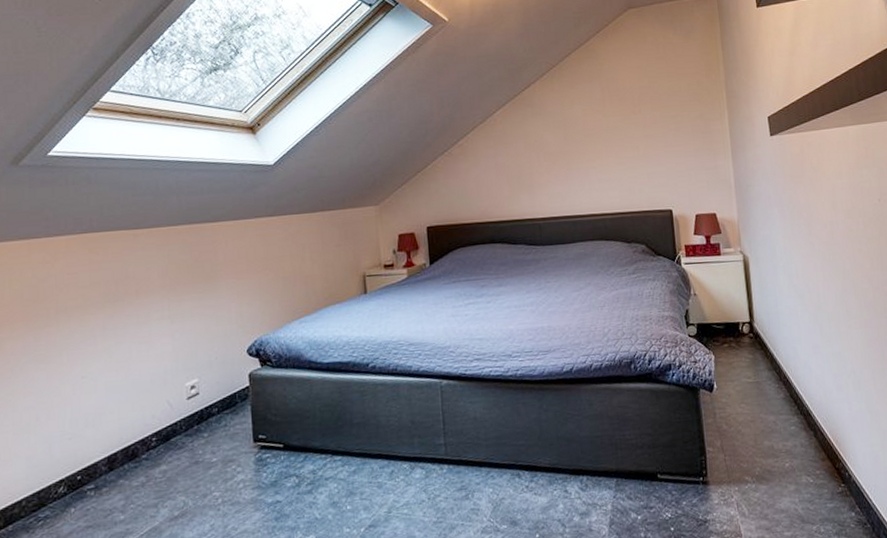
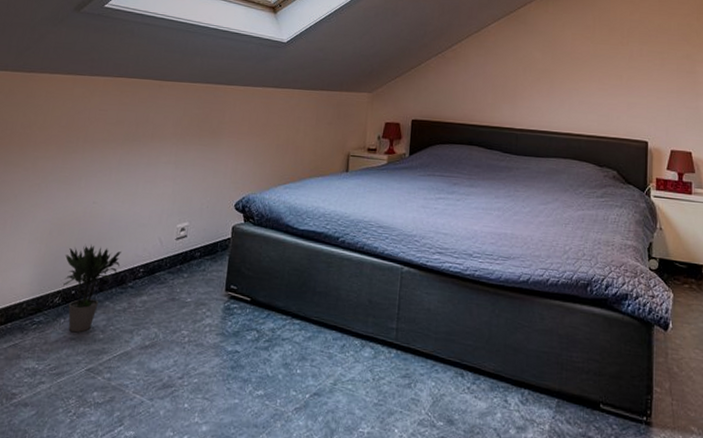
potted plant: none [60,422,127,520] -> present [63,243,121,333]

